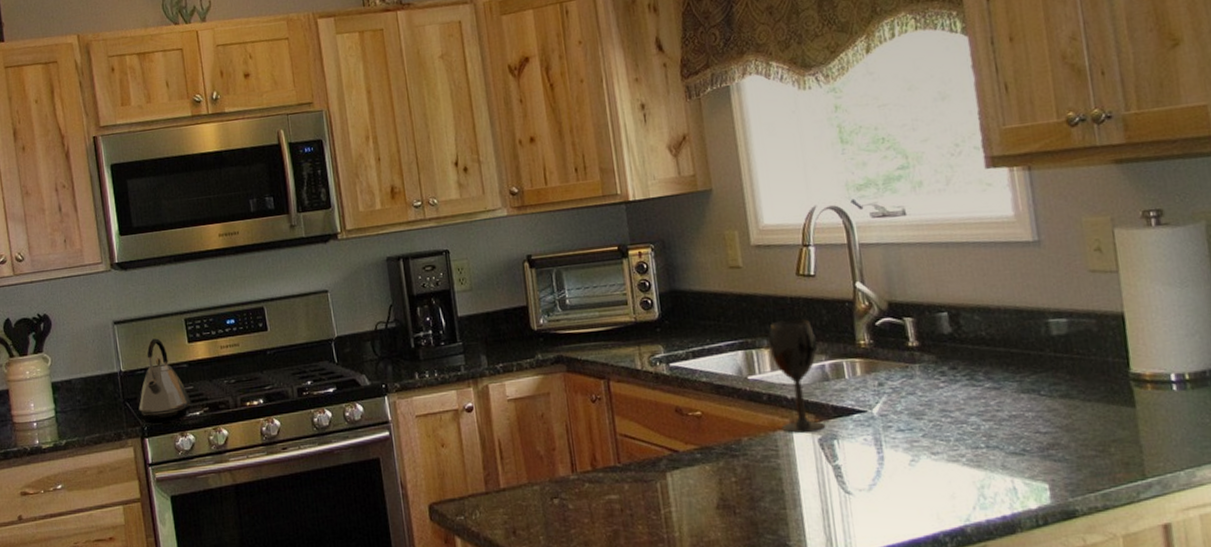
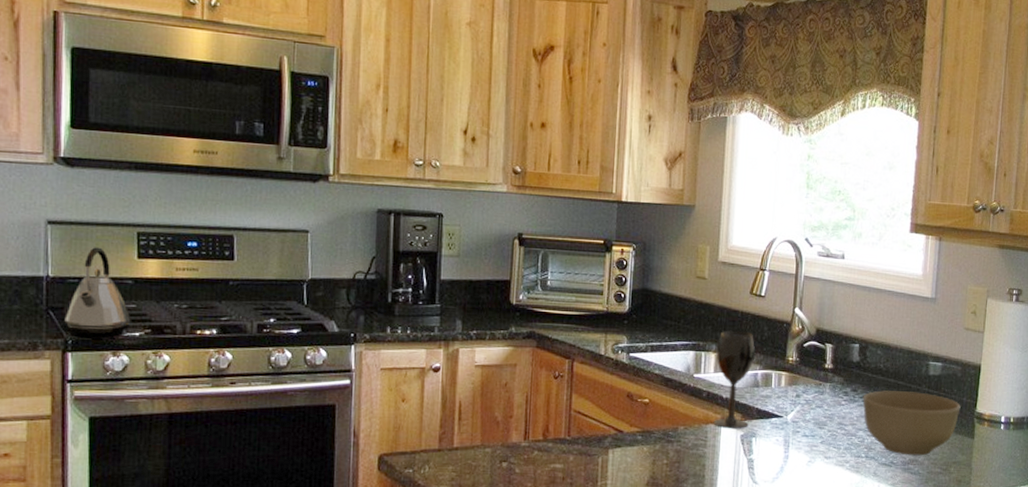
bowl: none [966,358,1107,439] -> present [863,390,961,456]

